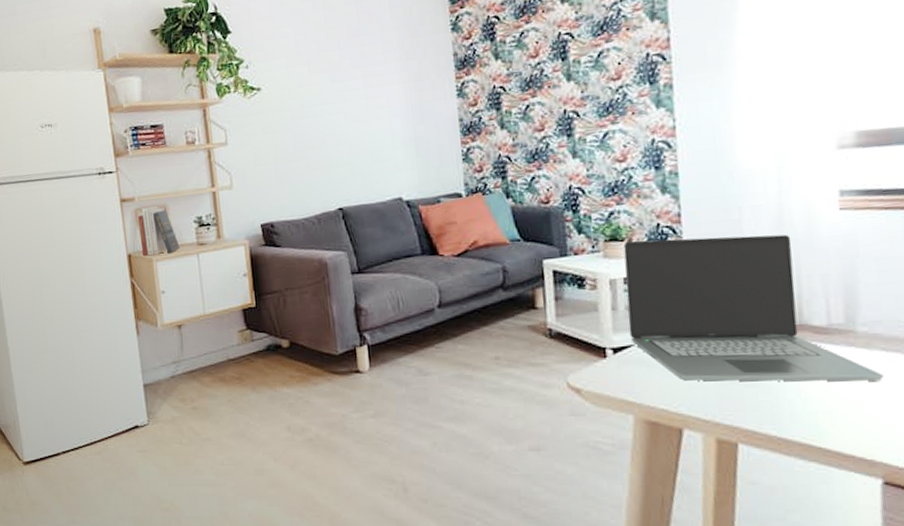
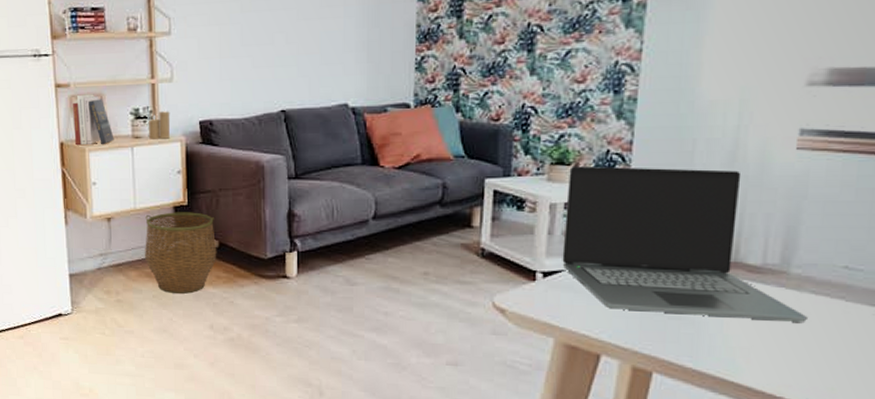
candle: none [212,213,233,245] -> present [149,107,171,139]
basket: none [215,313,289,396] -> present [145,212,217,294]

